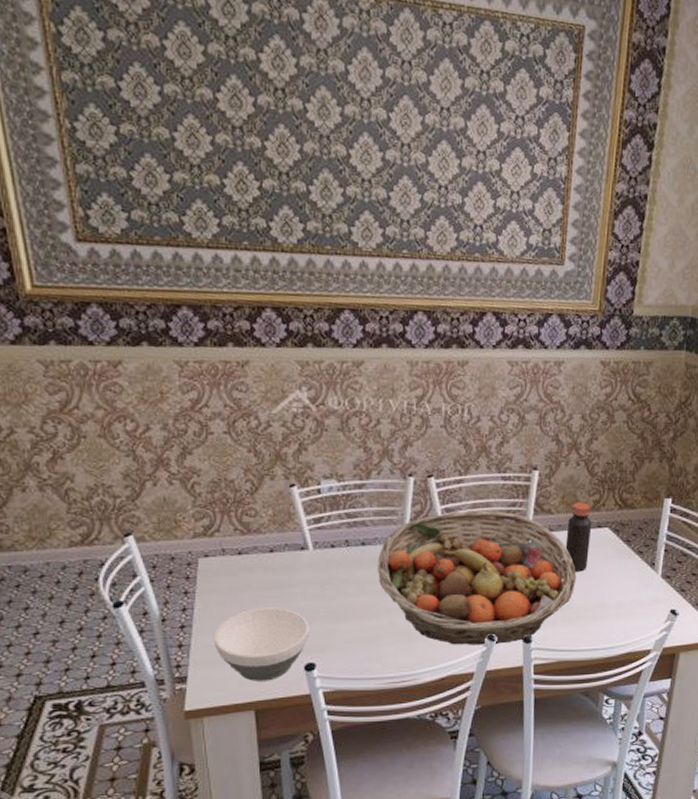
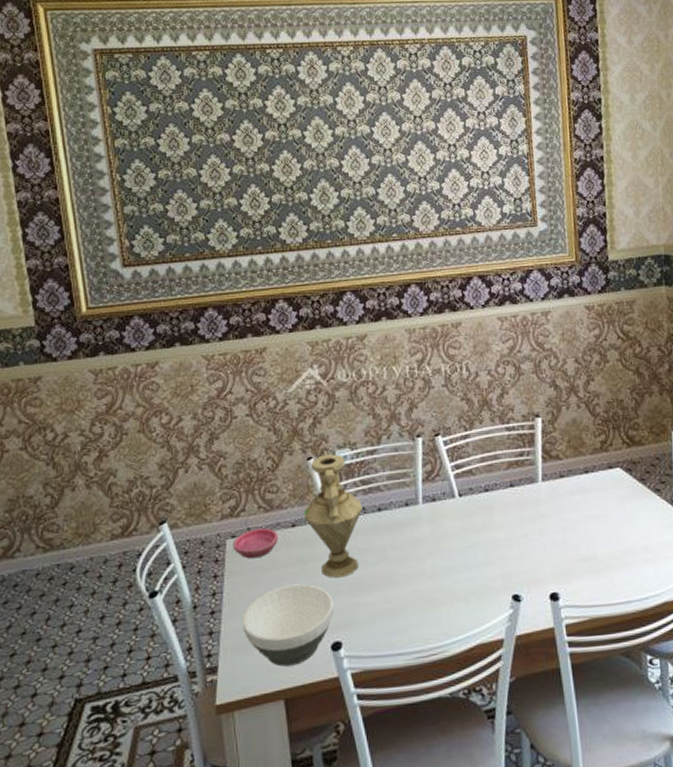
saucer: none [205,550,254,579] -> present [232,527,278,559]
vase: none [284,483,346,605] -> present [305,454,363,578]
fruit basket: present [378,509,577,645] -> none [395,462,596,610]
bottle: present [565,502,592,572] -> none [578,444,605,518]

